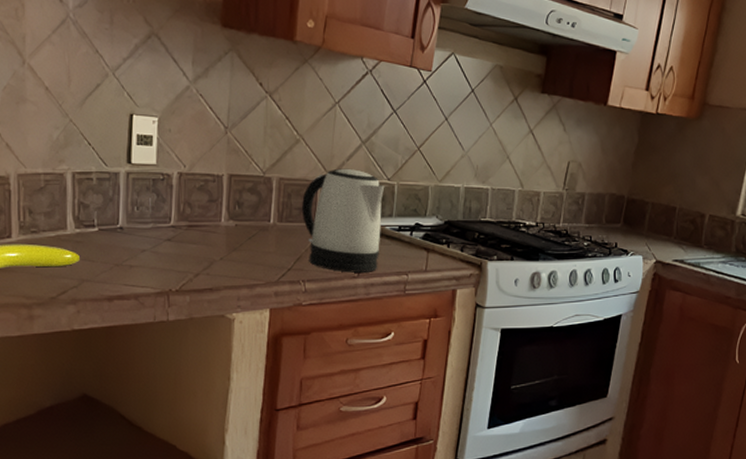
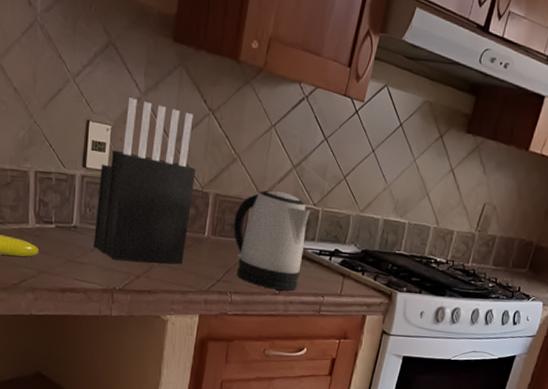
knife block: none [143,87,256,259] -> present [93,98,196,265]

